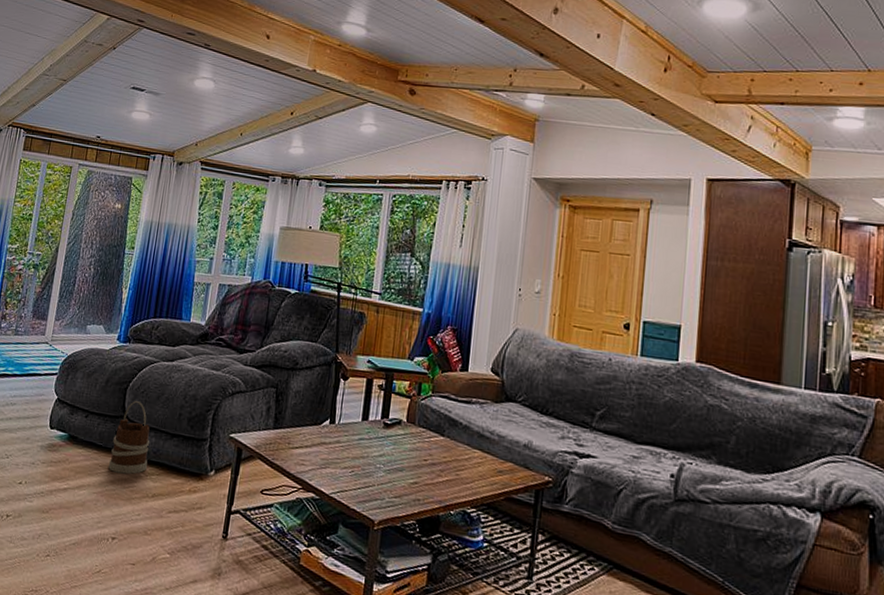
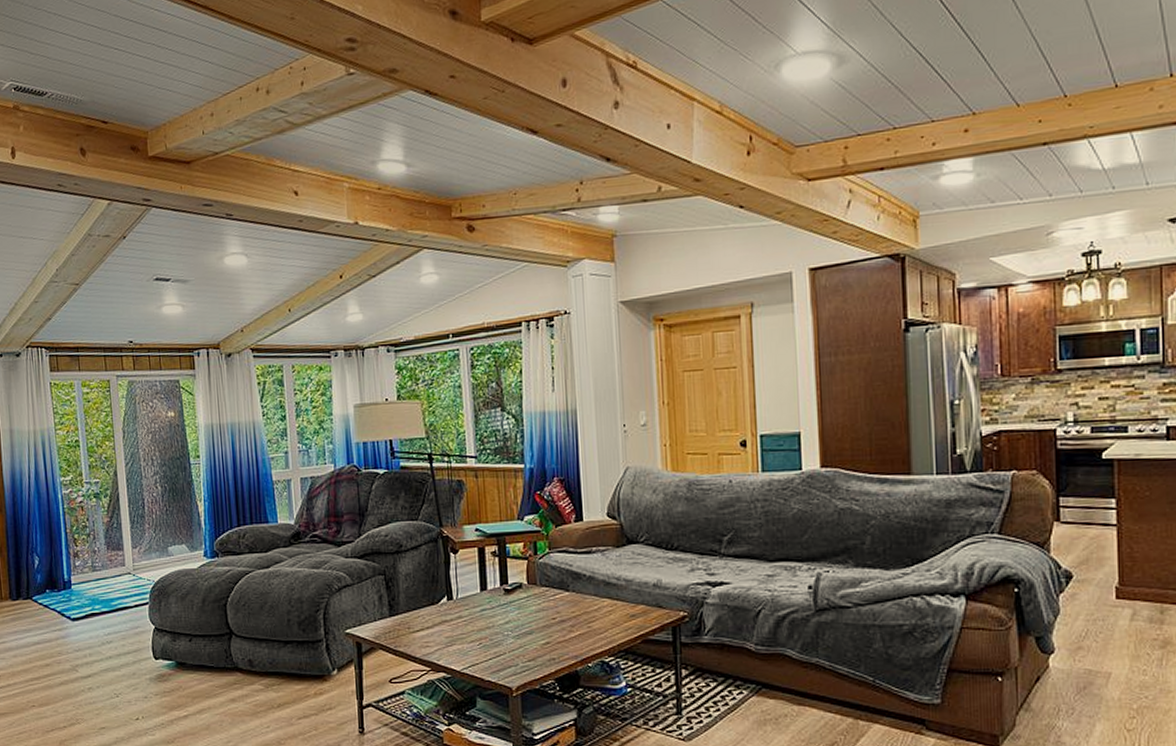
wooden bucket: present [108,401,150,474] -> none [224,615,266,690]

